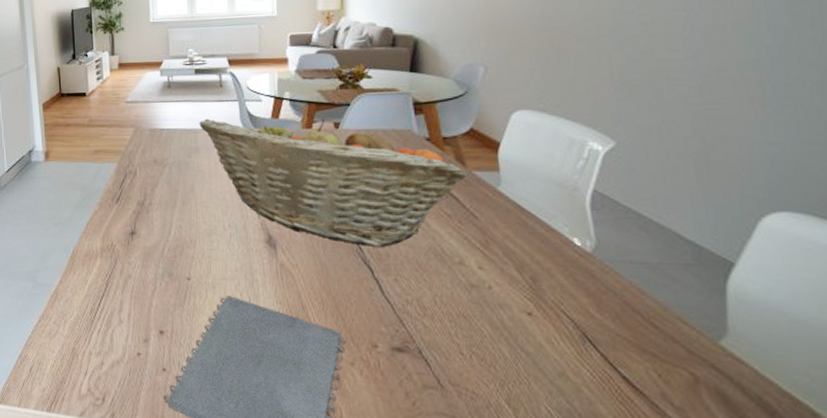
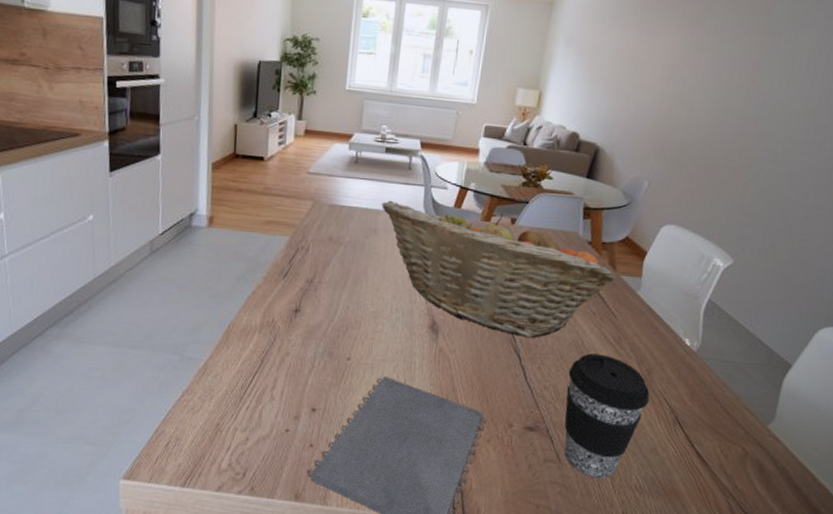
coffee cup: none [432,261,542,410] -> present [564,353,650,479]

